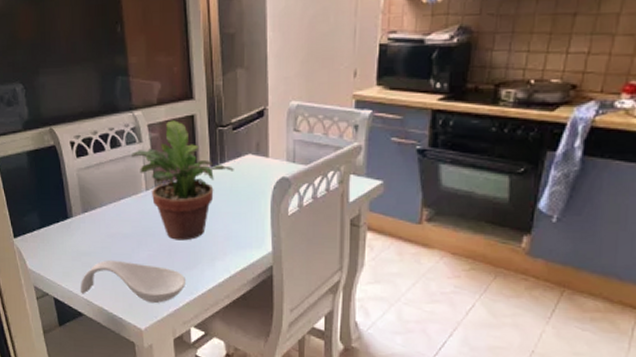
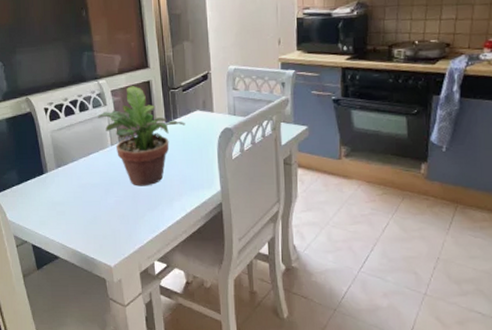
spoon rest: present [81,260,187,304] -> none [56,208,149,243]

